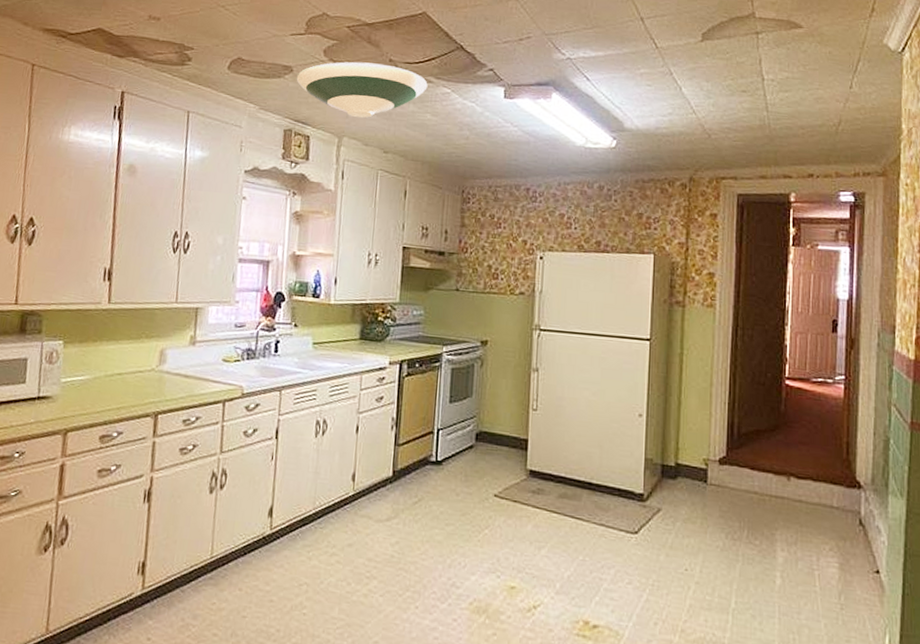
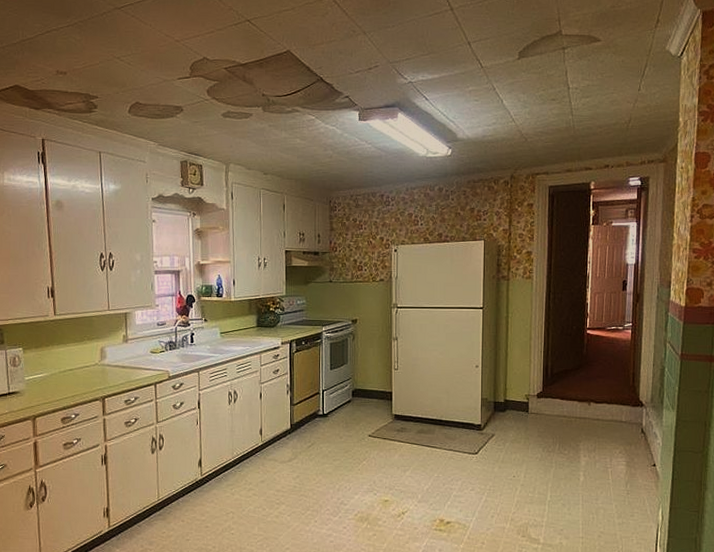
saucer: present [296,61,428,118] -> none [186,98,296,147]

